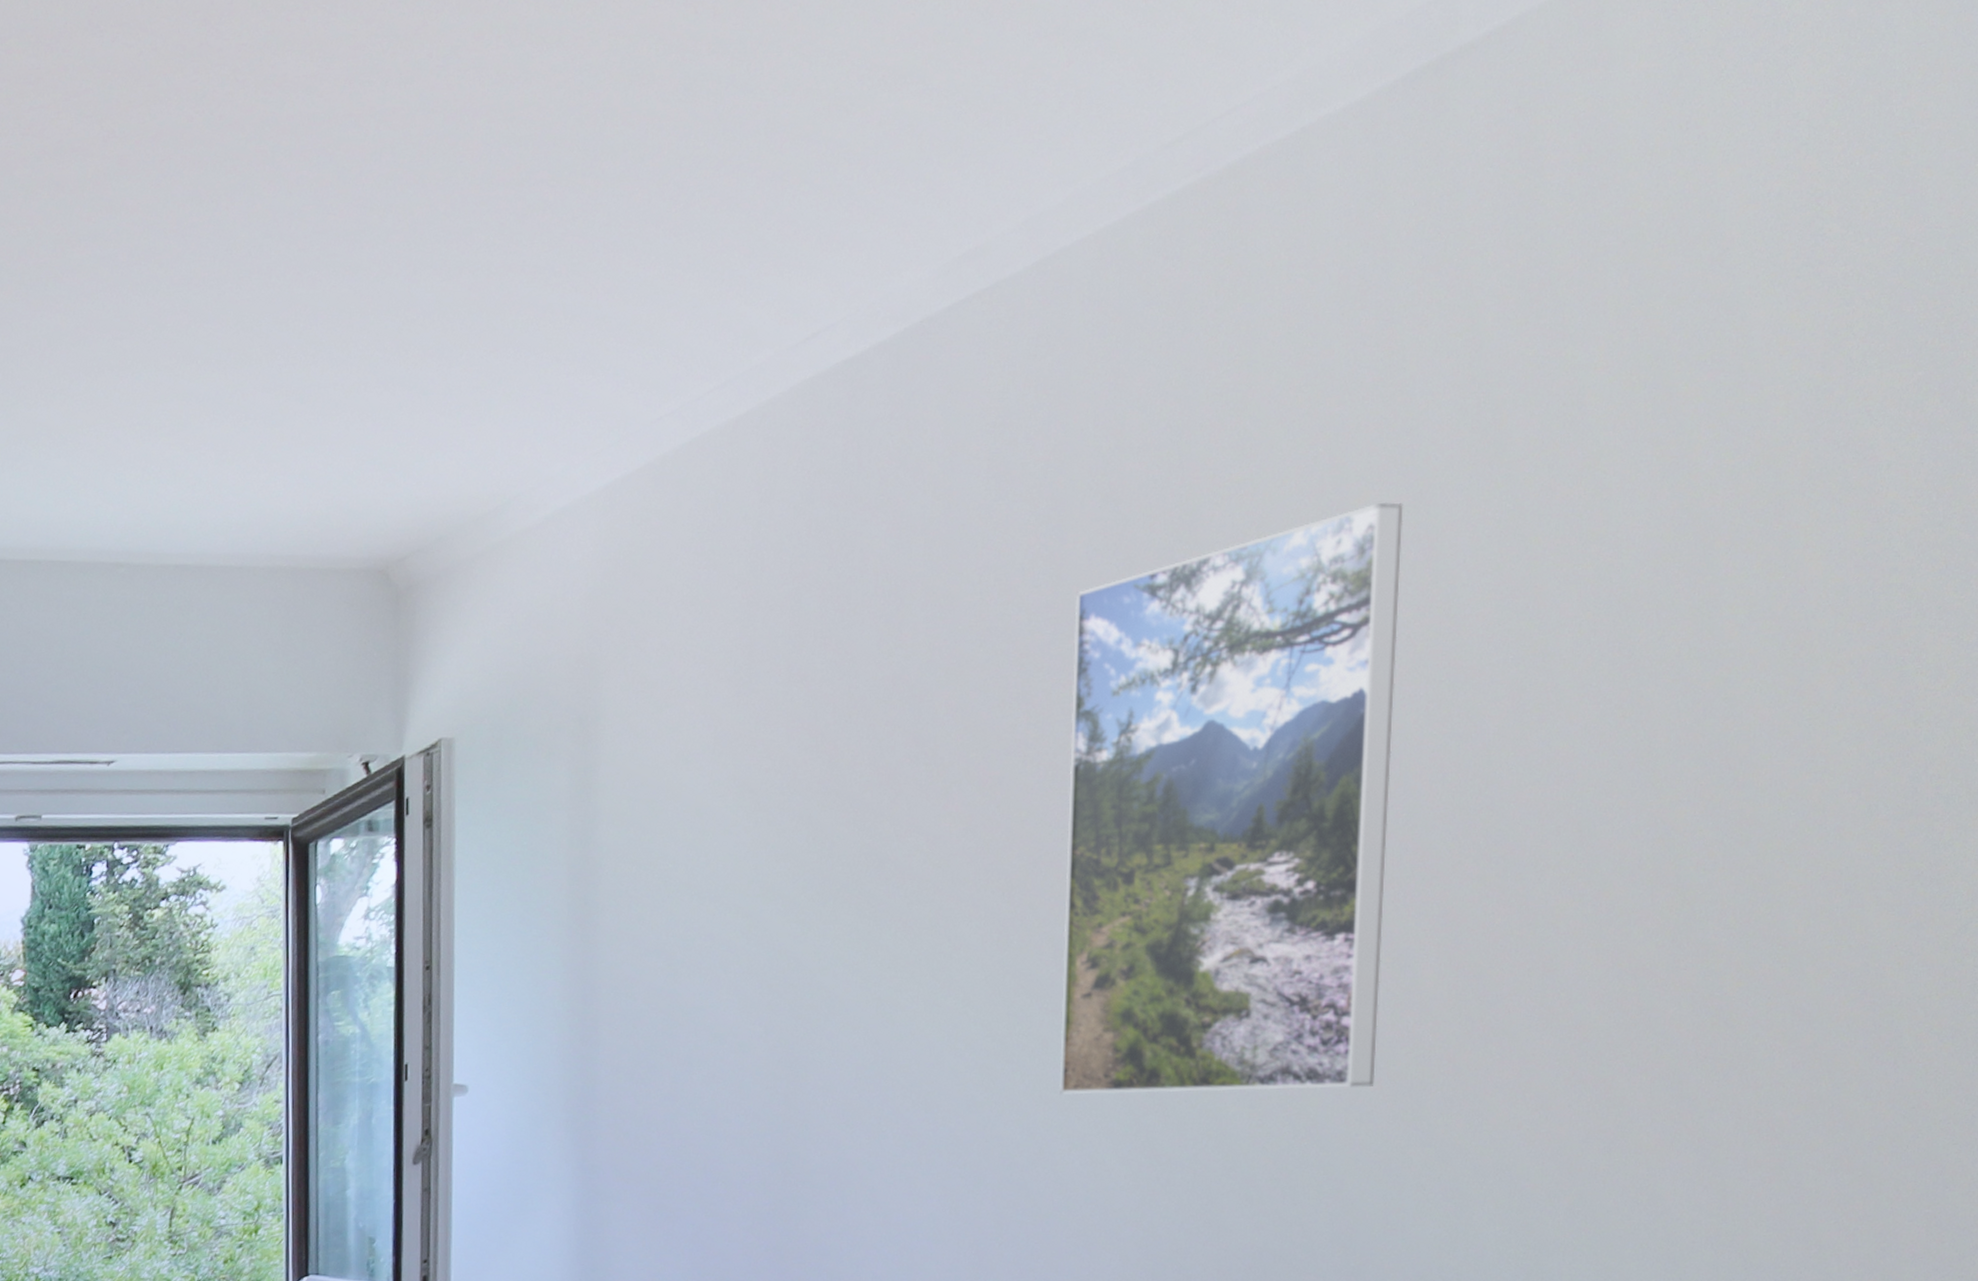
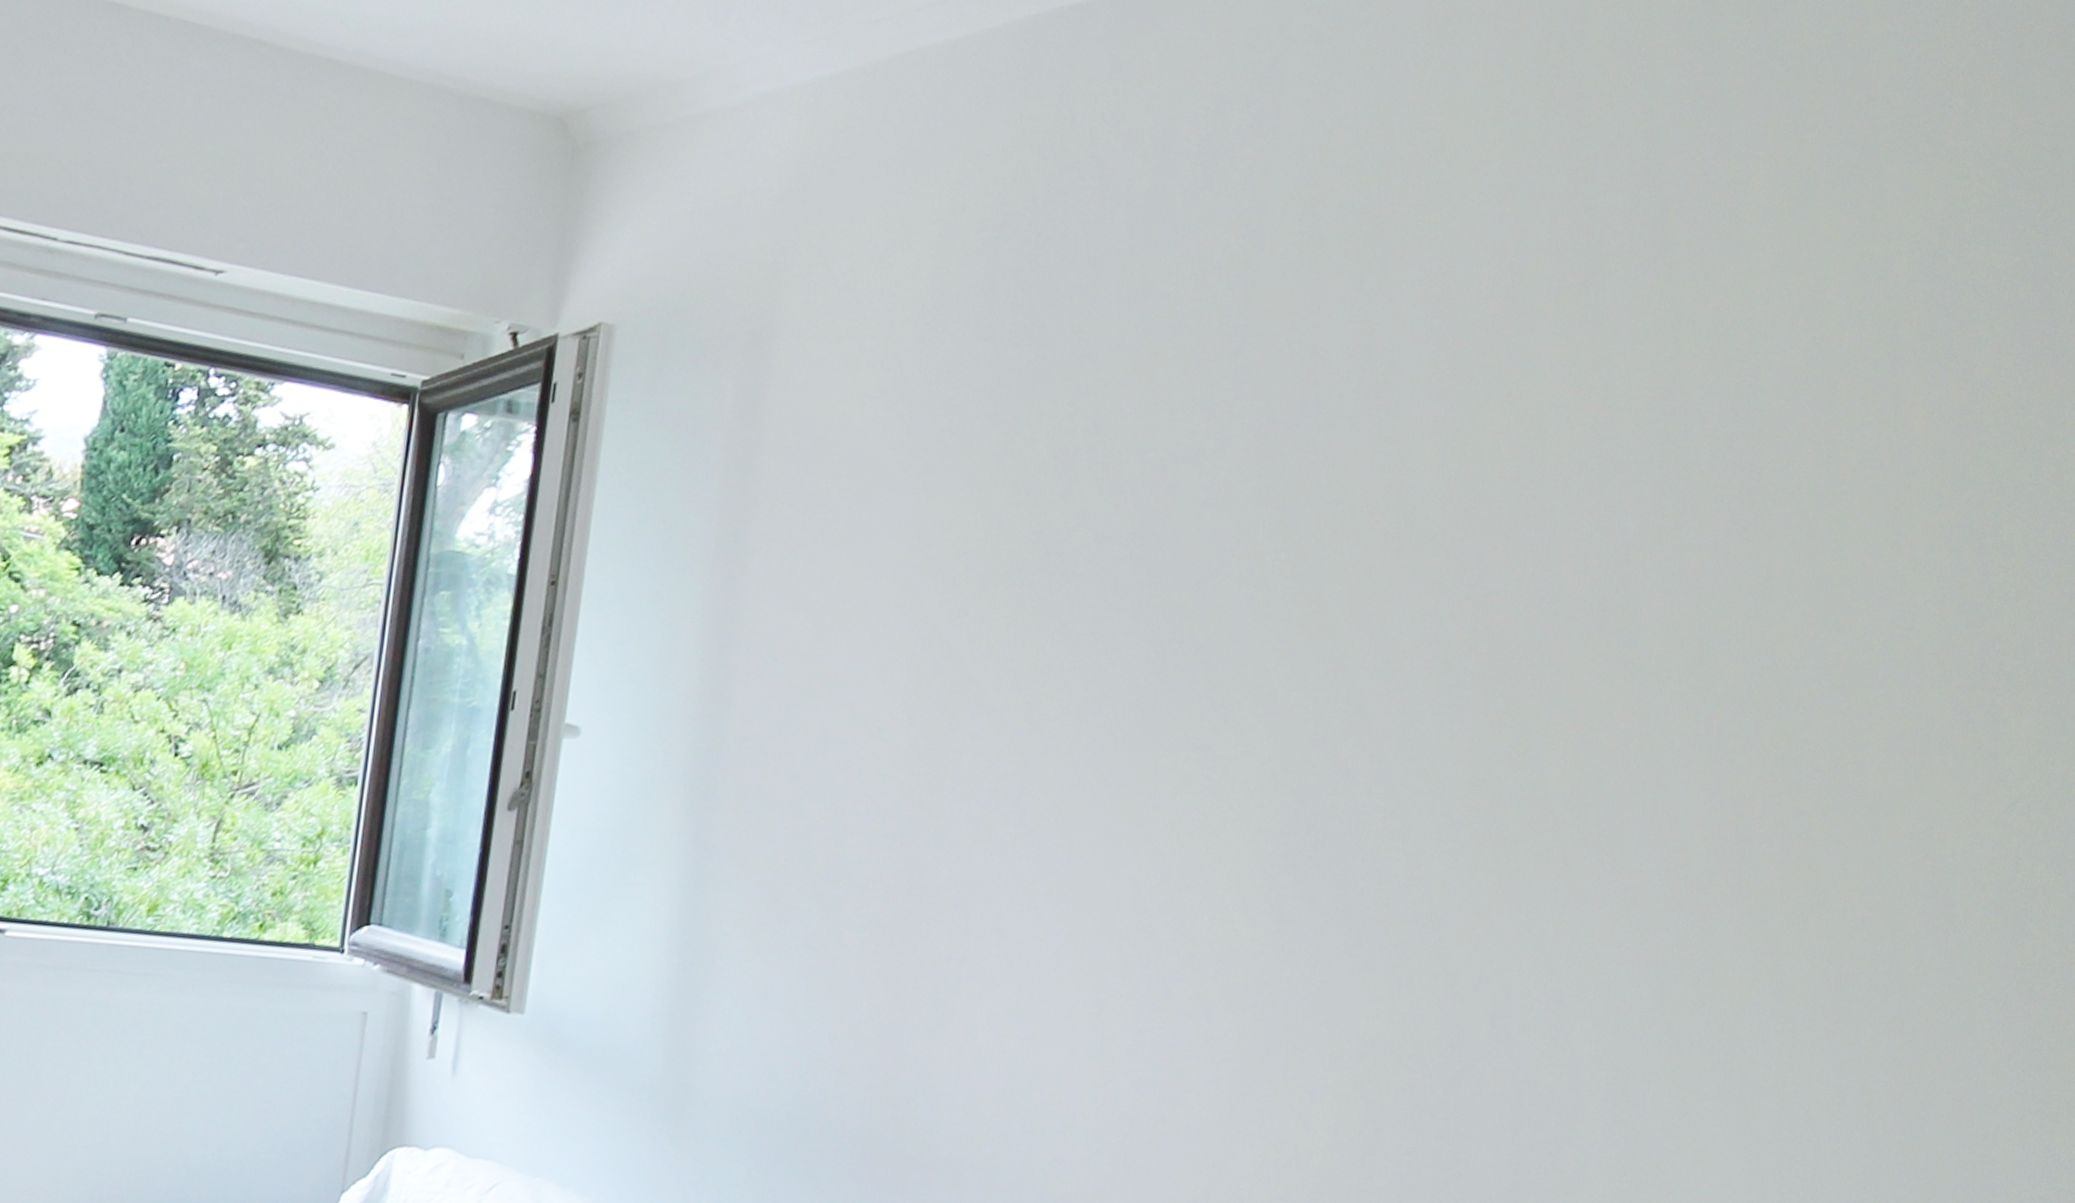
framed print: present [1058,502,1403,1095] -> none [1196,275,1576,880]

